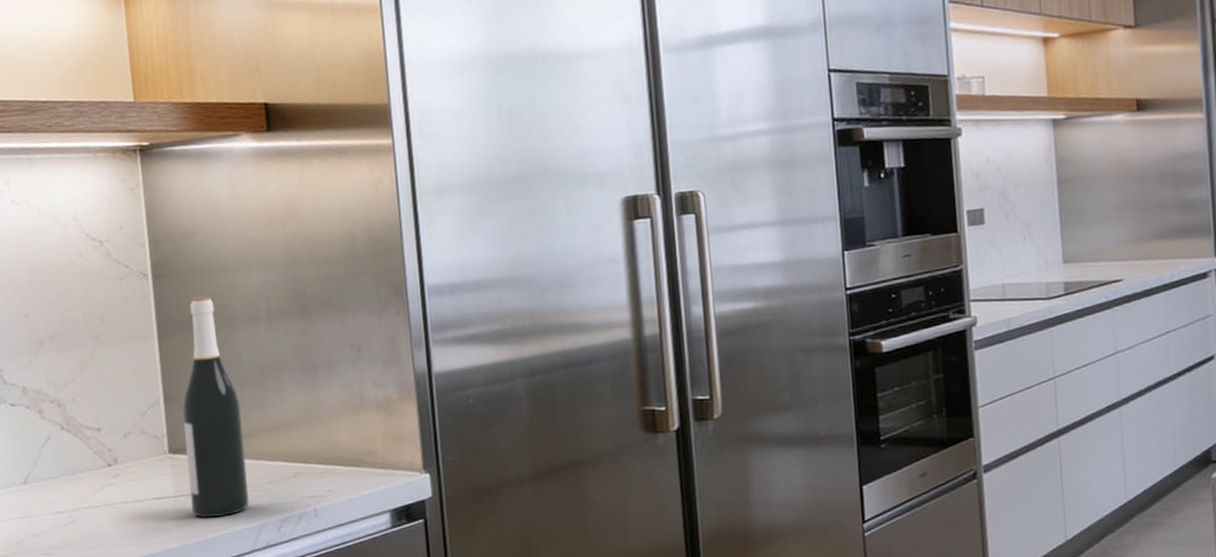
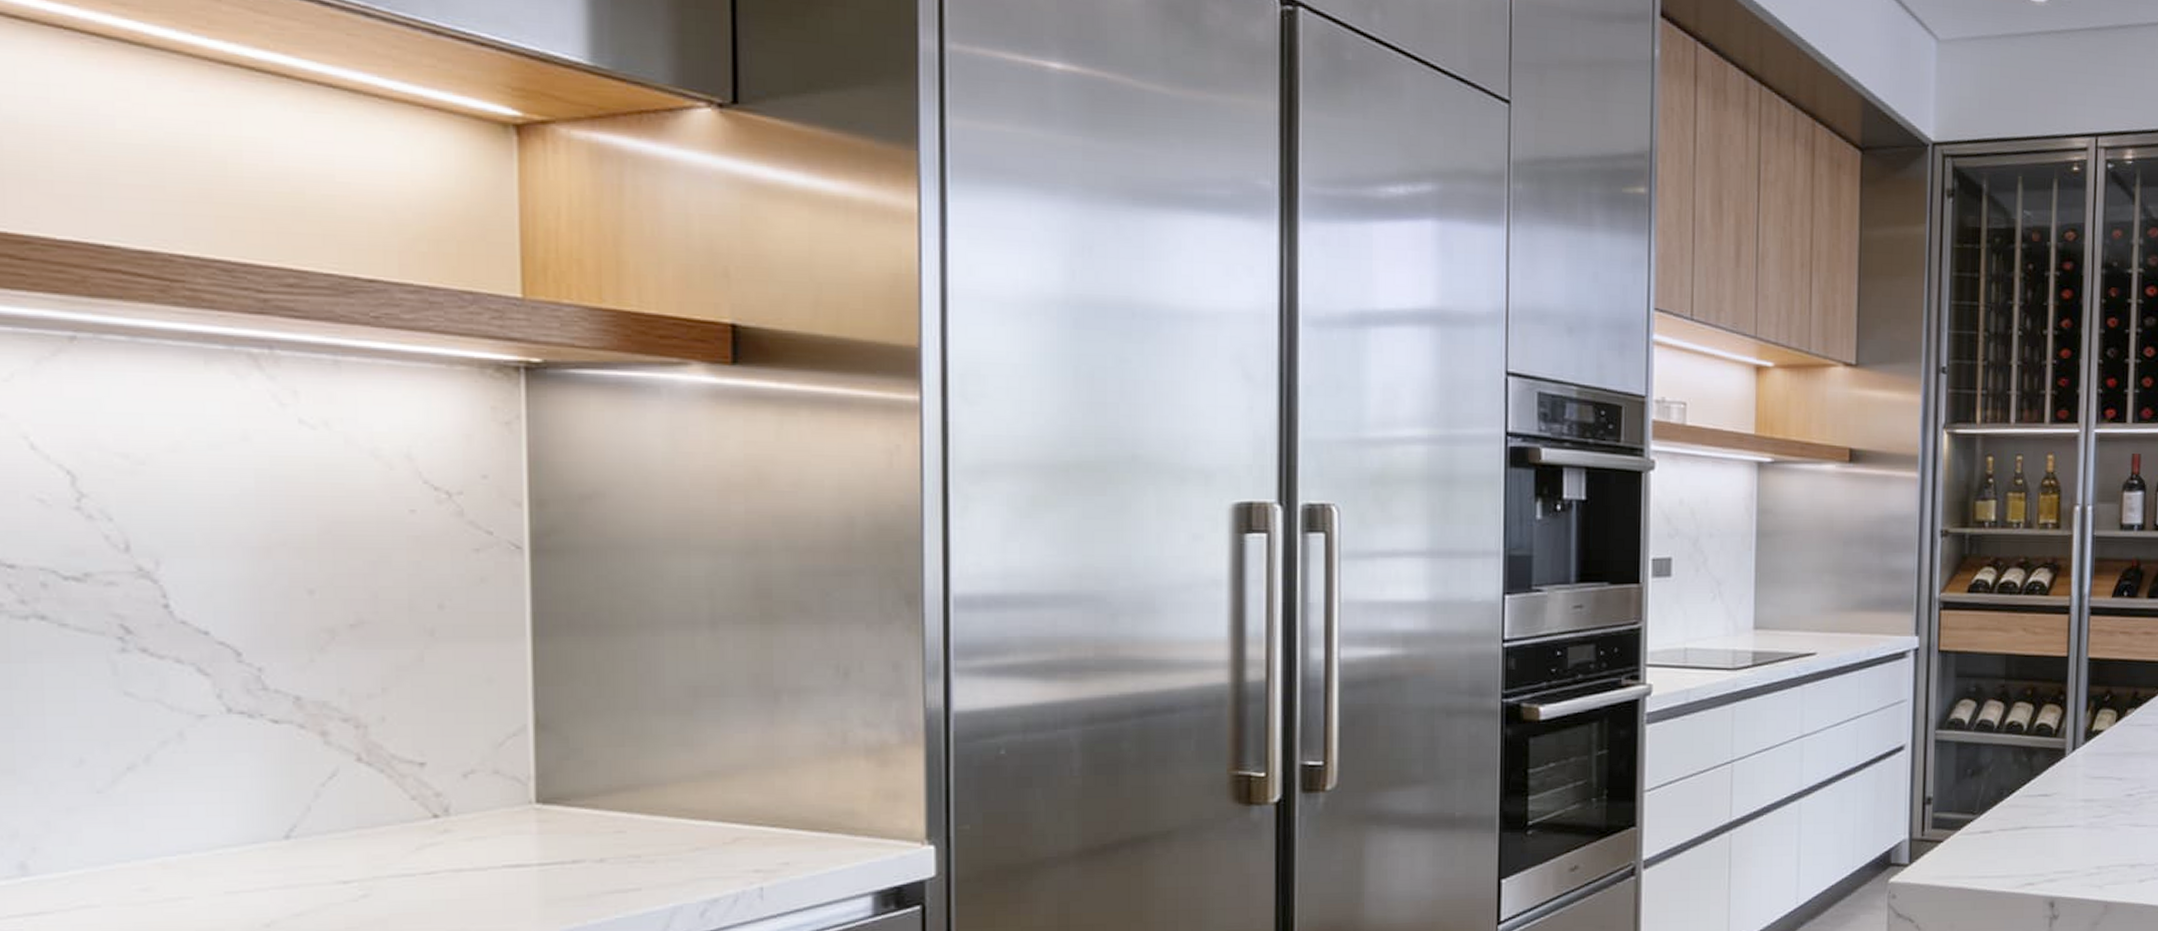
wine bottle: present [182,296,249,518] -> none [563,584,659,896]

